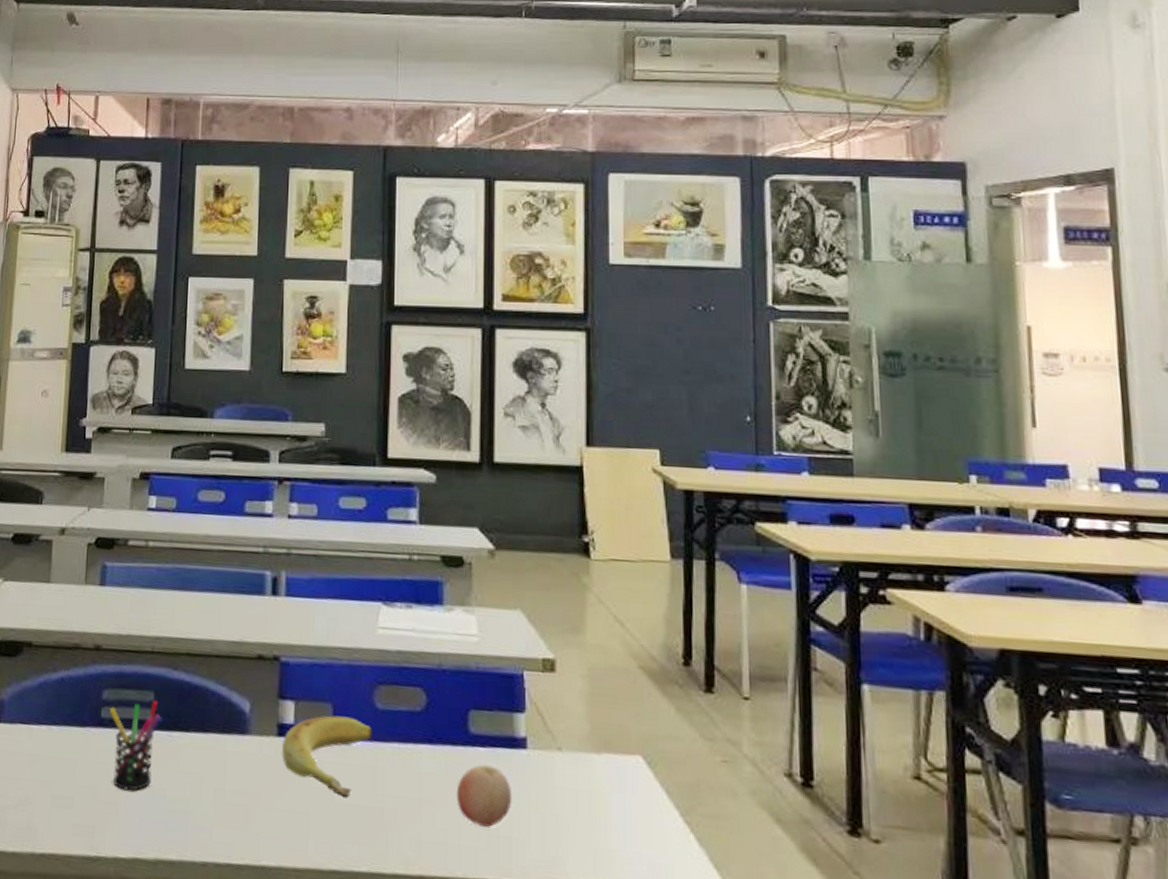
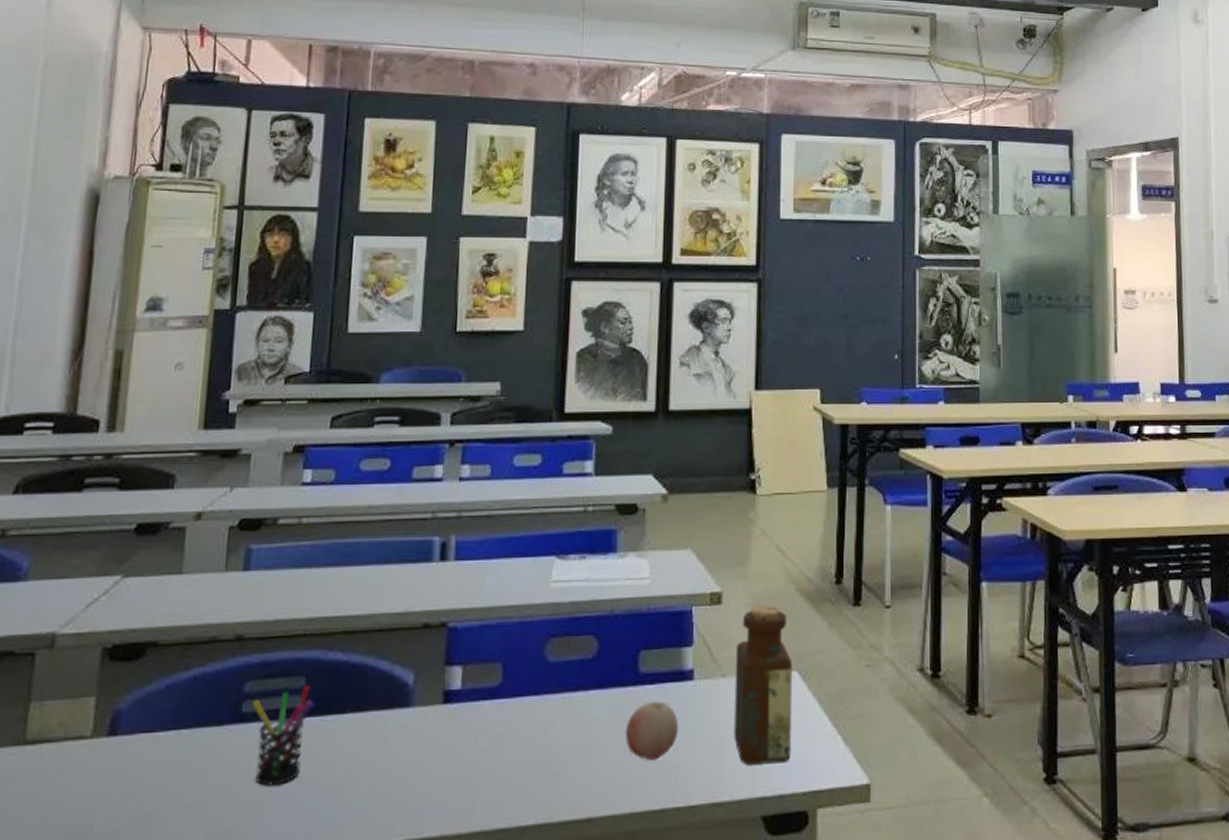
banana: present [282,715,373,797] -> none [448,674,544,754]
bottle: none [571,679,637,855] -> present [734,606,793,765]

